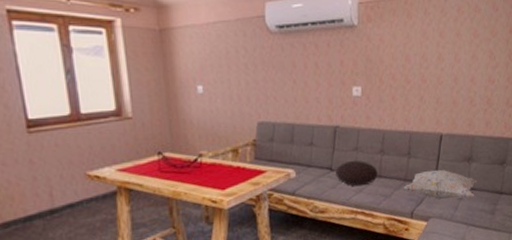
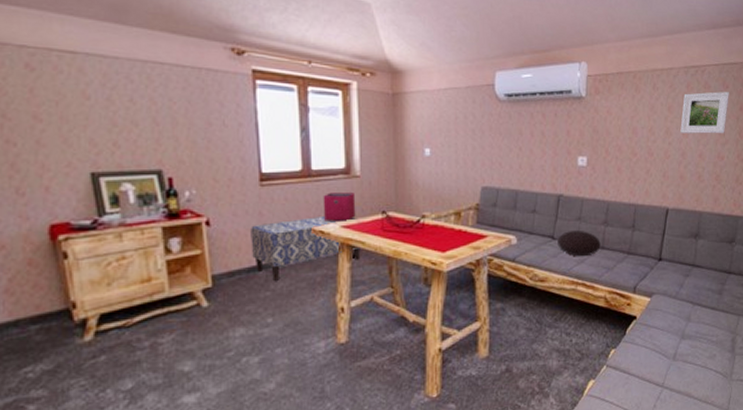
bench: none [22,160,139,229] -> present [251,217,361,281]
storage bin: none [95,135,131,166] -> present [323,192,356,221]
decorative pillow: present [404,169,477,200] -> none [627,244,704,276]
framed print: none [452,15,499,59] -> present [680,92,729,134]

